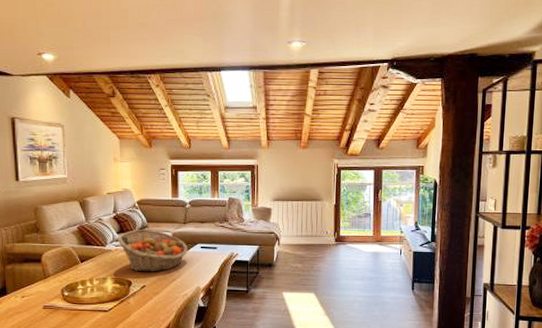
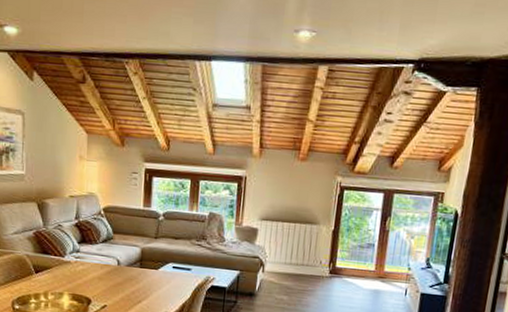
fruit basket: present [118,229,189,272] -> none [78,240,159,291]

